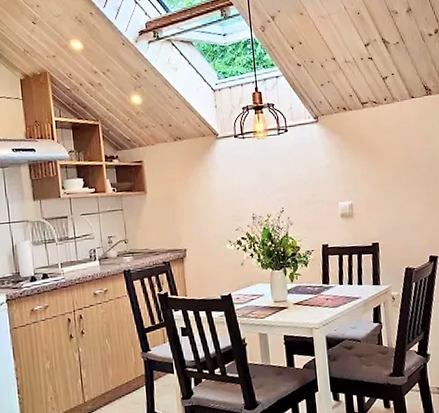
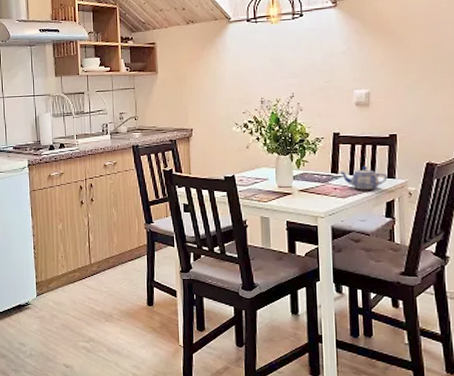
teapot: none [329,275,373,299] -> present [339,166,388,190]

